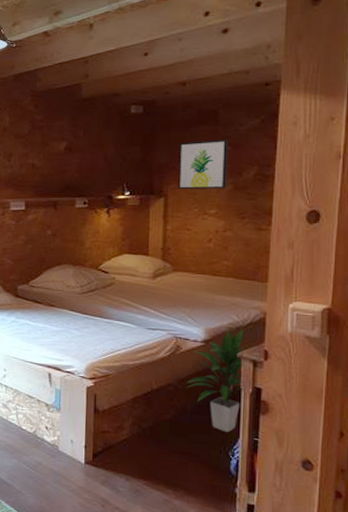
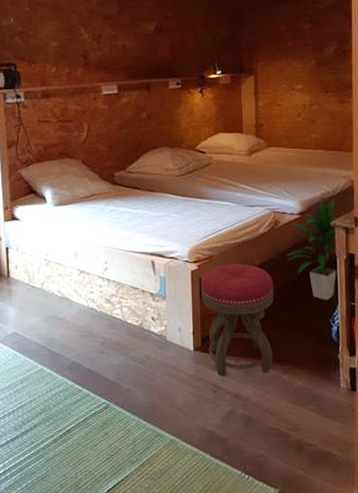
stool: none [95,384,171,496] -> present [201,264,274,377]
wall art: present [178,140,228,190] -> none [265,17,310,67]

